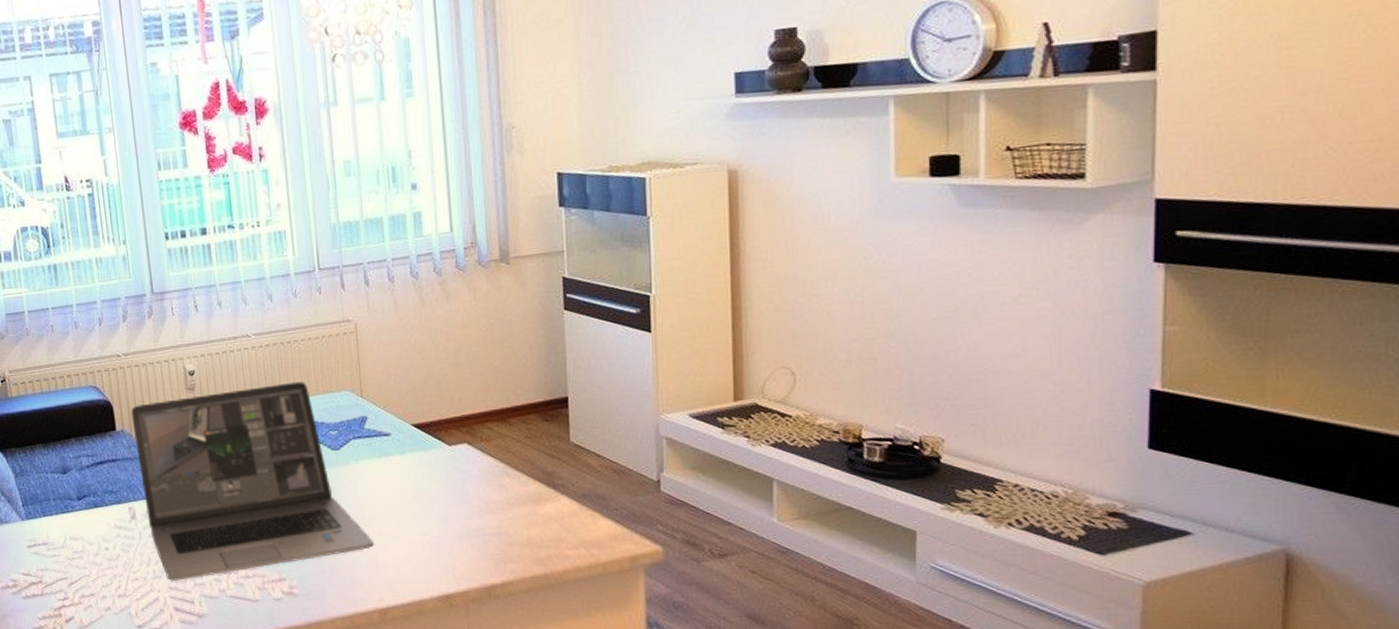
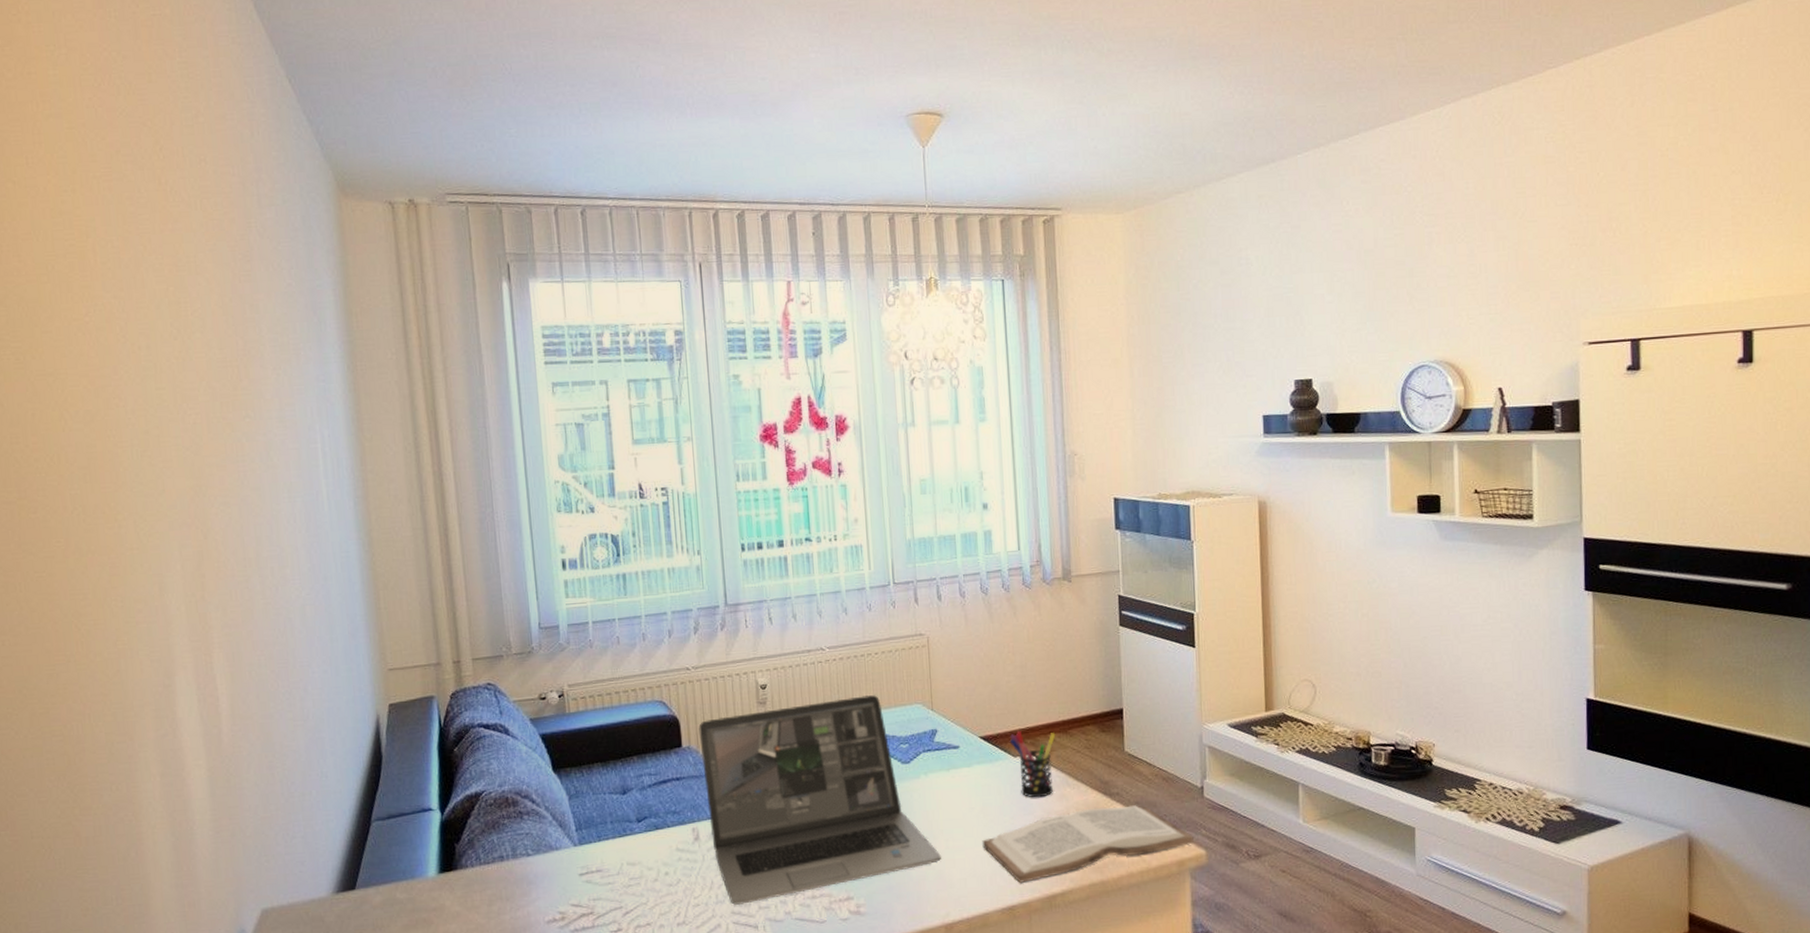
book: none [416,497,648,572] -> present [982,805,1194,883]
pen holder: none [444,419,494,488] -> present [1010,731,1056,798]

